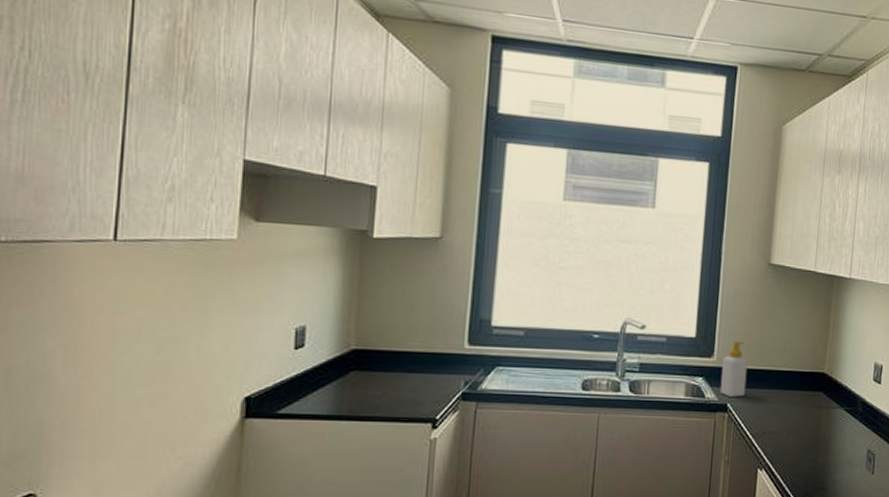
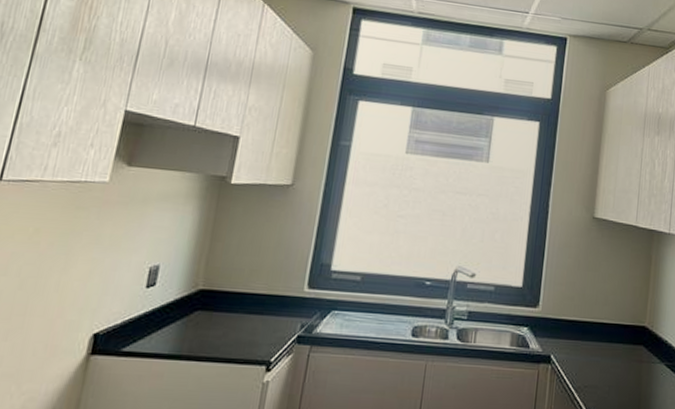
soap bottle: present [719,341,748,397] -> none [543,292,572,349]

